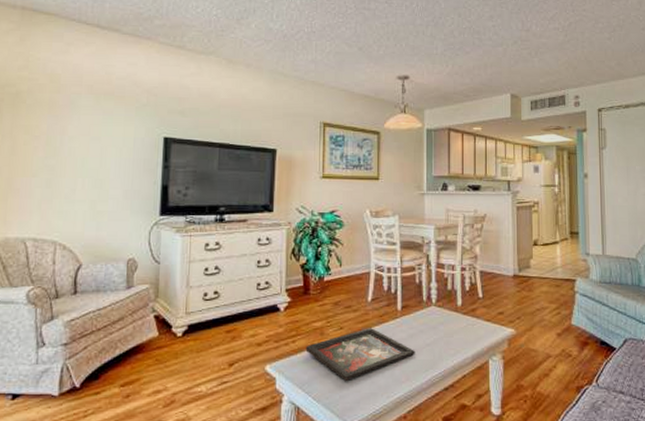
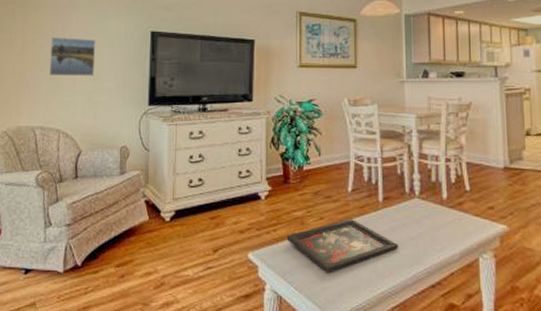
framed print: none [43,139,101,184] -> present [48,37,96,76]

